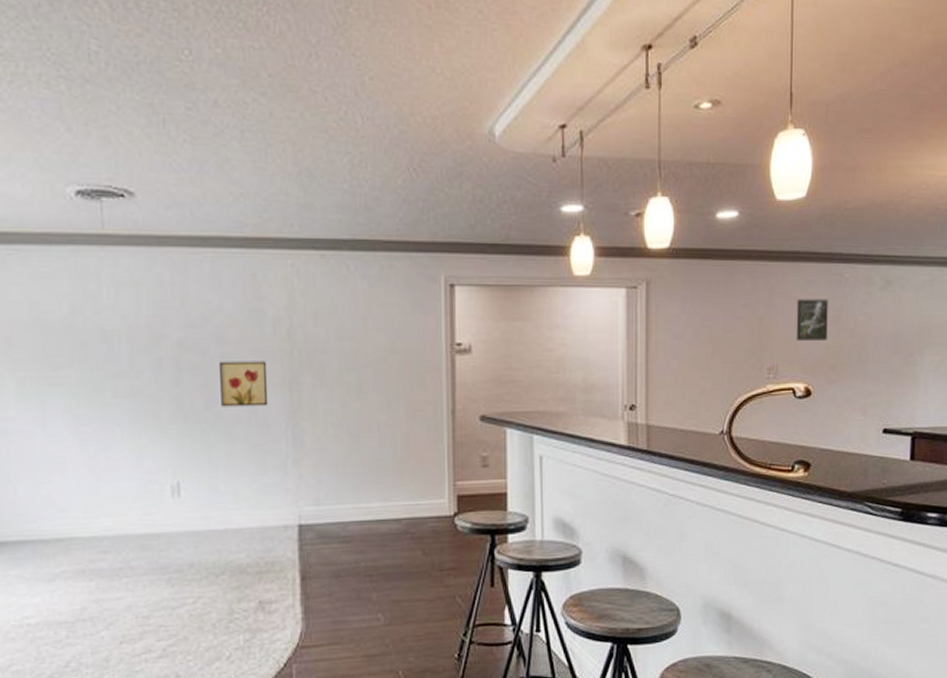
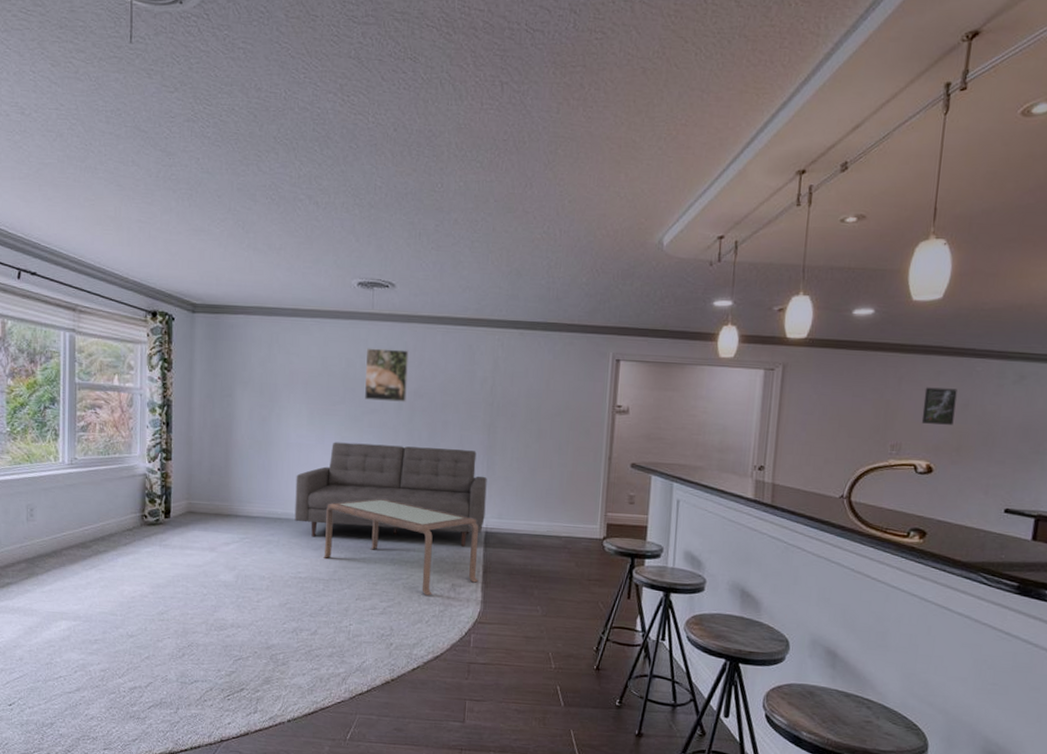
sofa: none [6,418,296,564] -> present [294,442,487,547]
coffee table: none [60,496,296,622] -> present [322,498,479,596]
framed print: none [98,285,167,360] -> present [364,348,409,403]
wall art: present [220,361,269,407] -> none [439,407,474,442]

